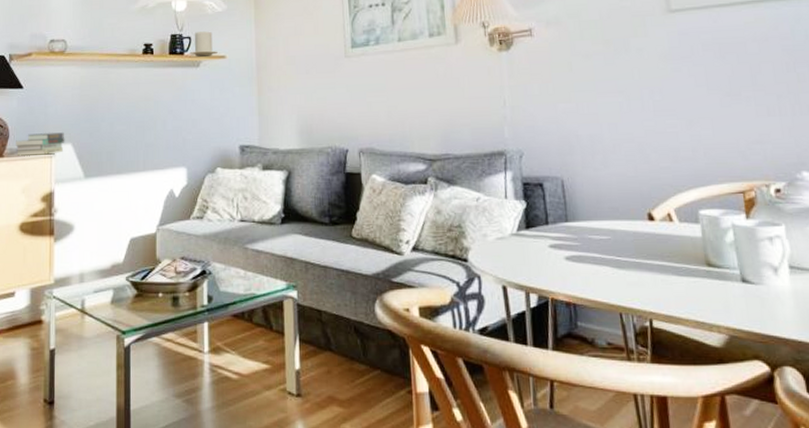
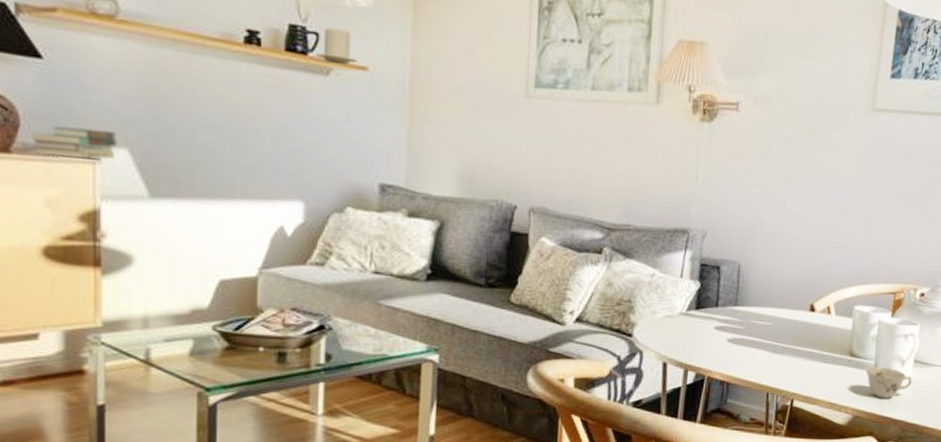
teacup: none [730,276,794,313] -> present [865,366,912,399]

